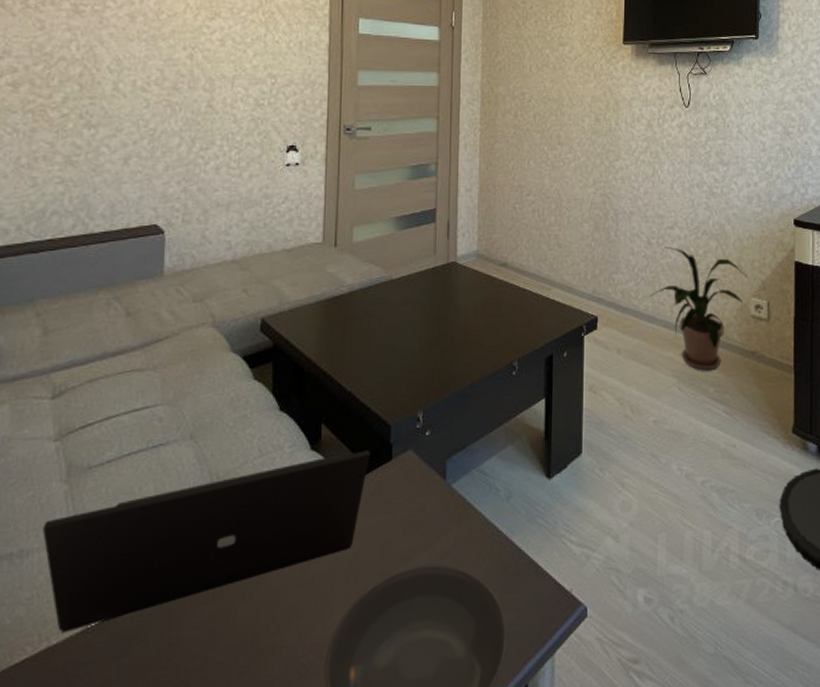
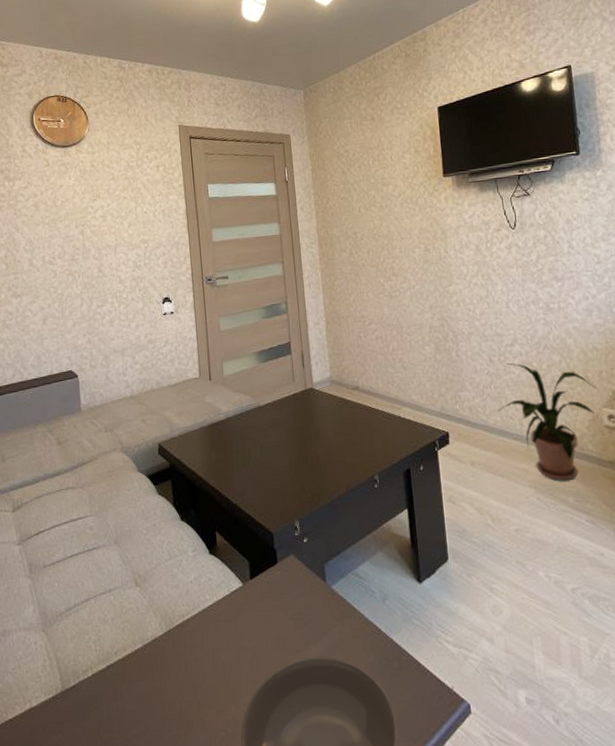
laptop: present [42,450,370,634] -> none [17,555,259,698]

